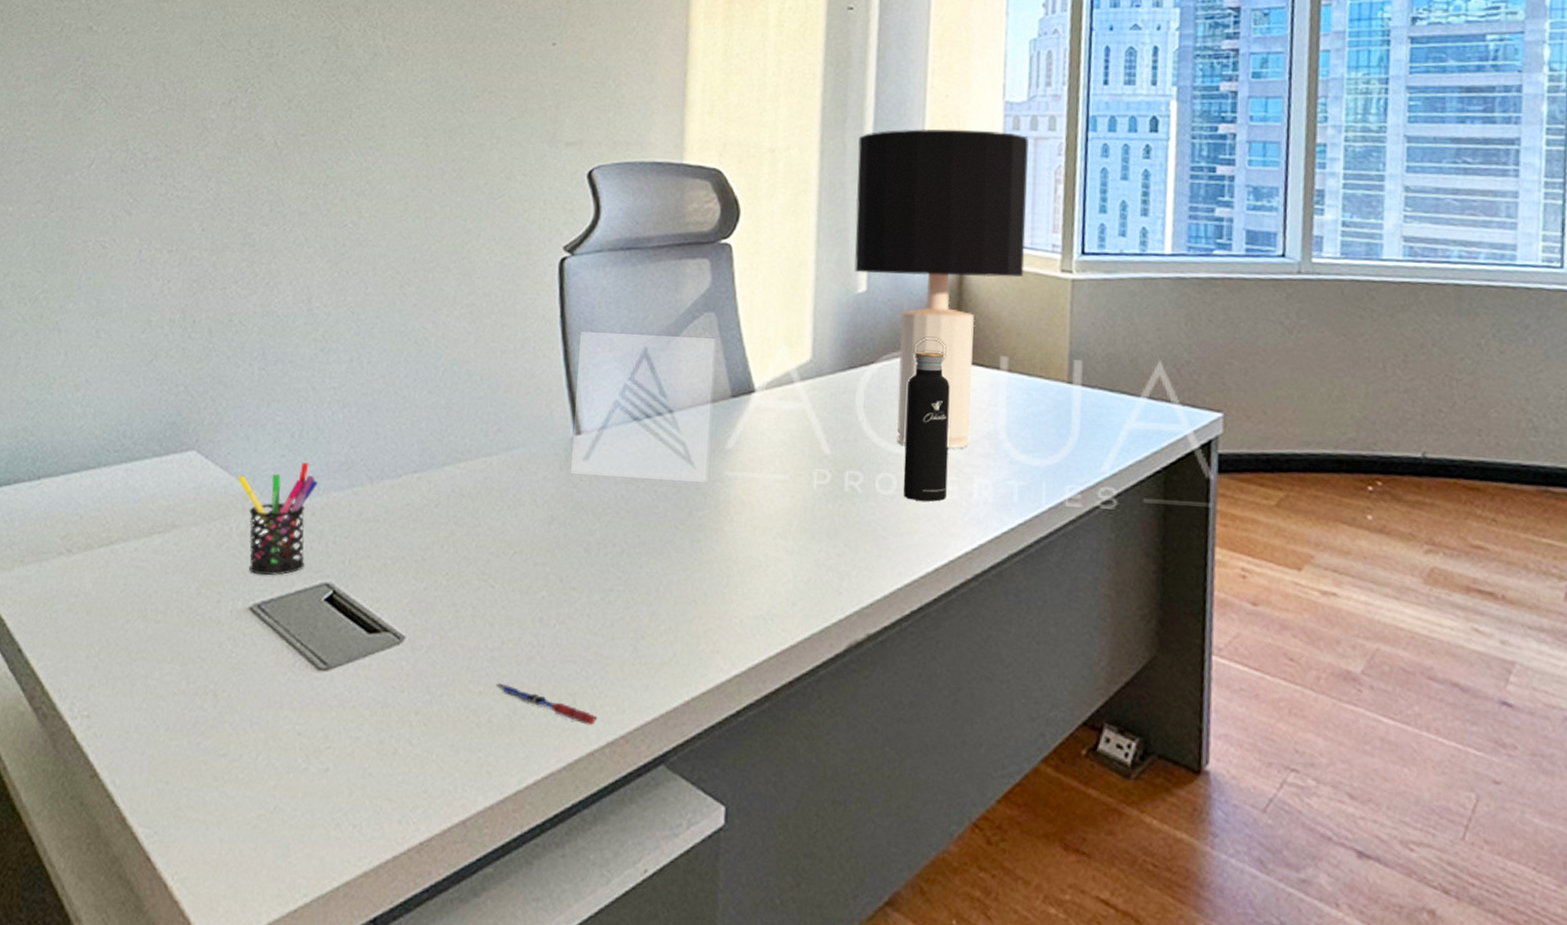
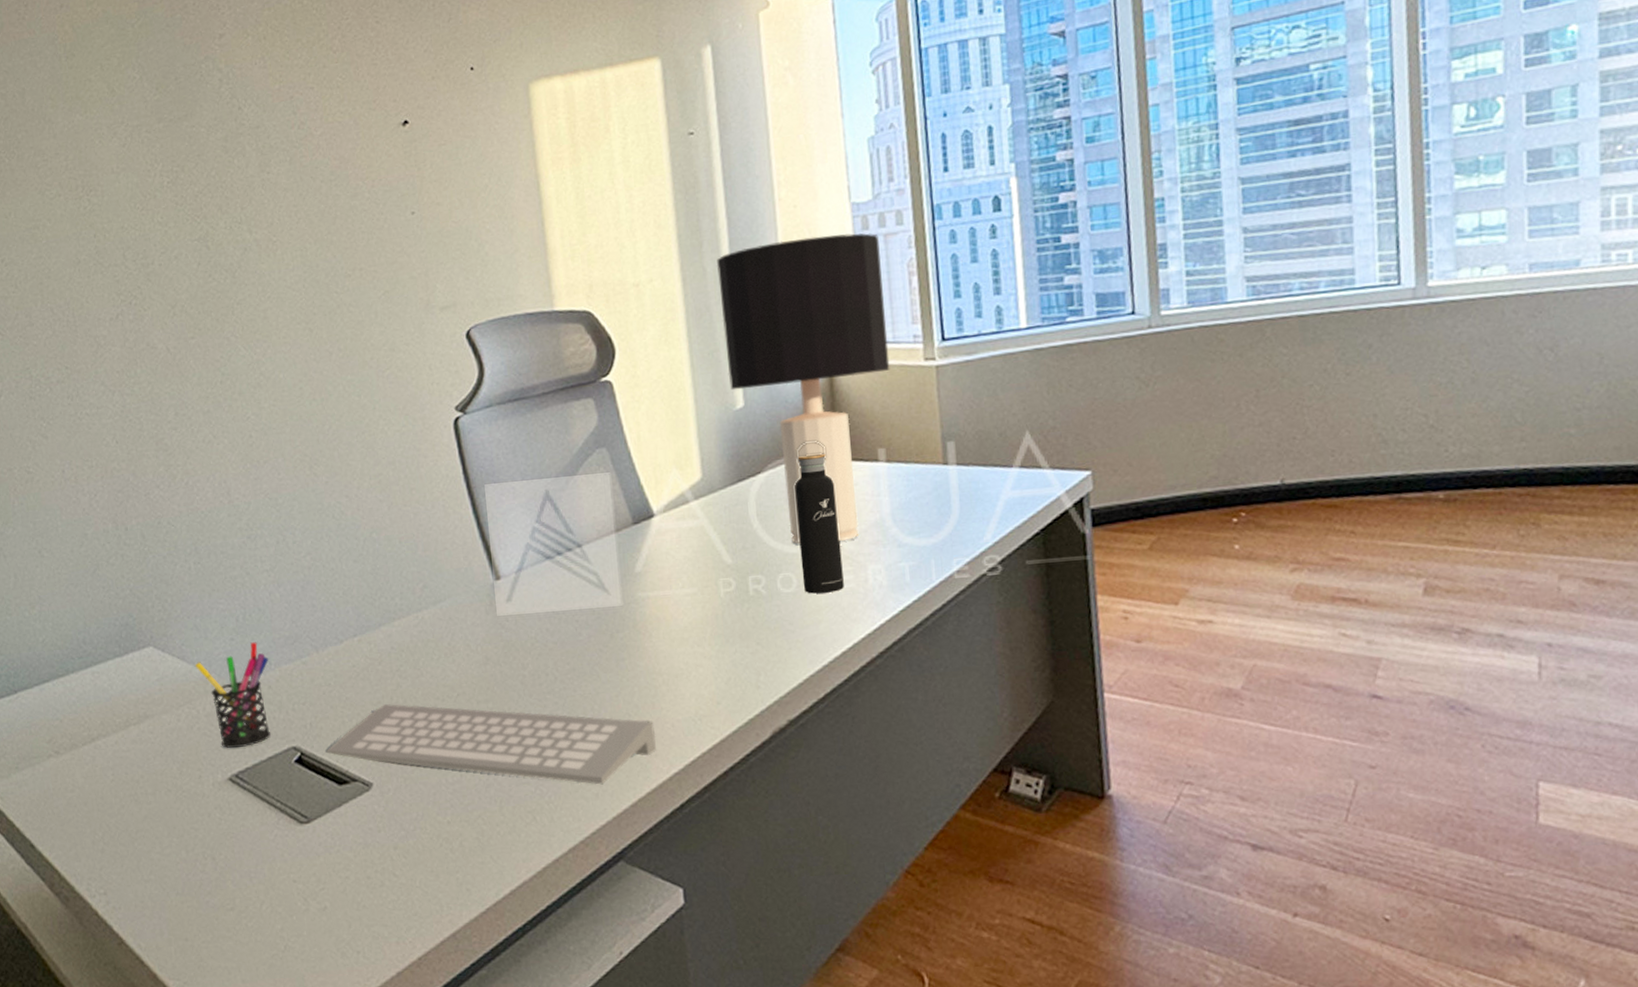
computer keyboard: none [362,551,721,676] -> present [327,704,656,785]
pen: present [496,683,597,725] -> none [462,811,557,836]

